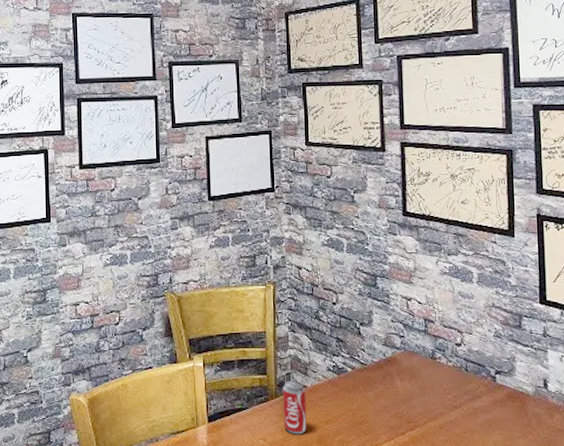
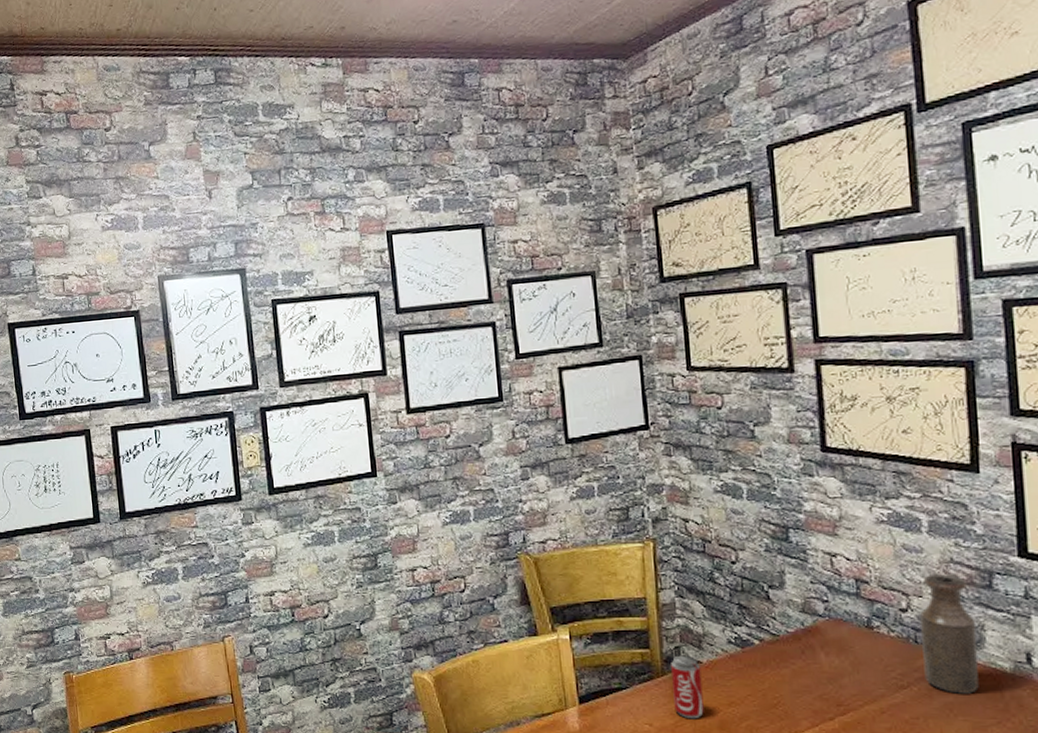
bottle: none [470,316,510,412] -> present [920,574,979,694]

